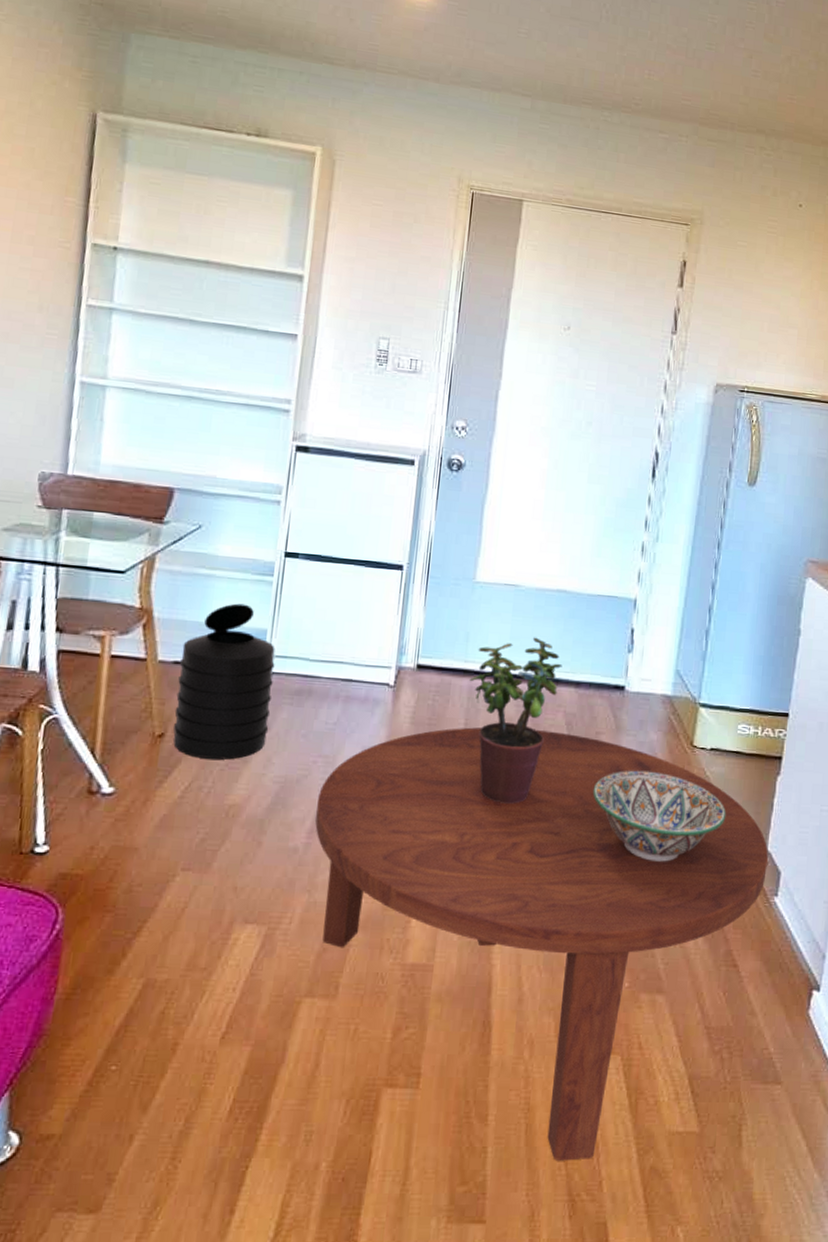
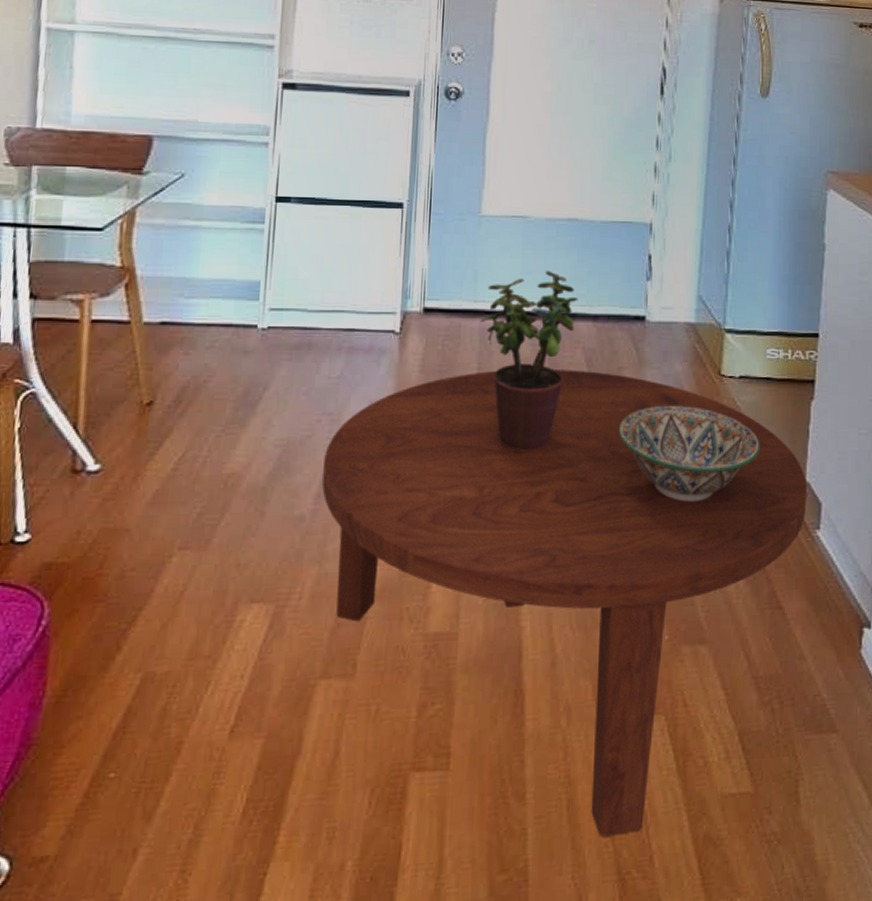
trash can: present [173,603,275,760] -> none [163,255,271,425]

